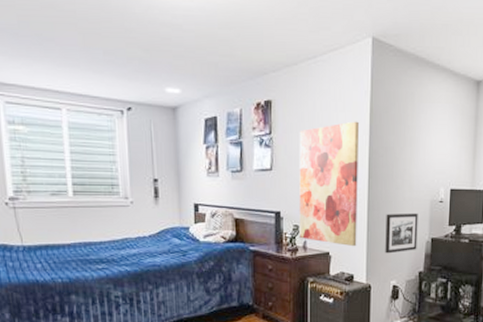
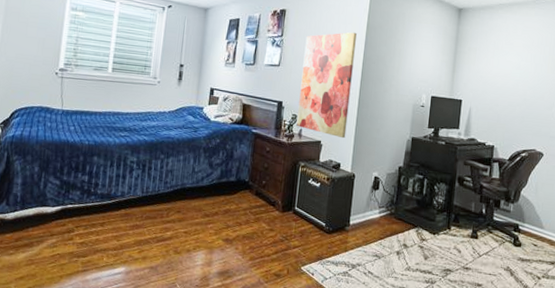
picture frame: present [385,213,418,254] -> none [370,112,402,148]

